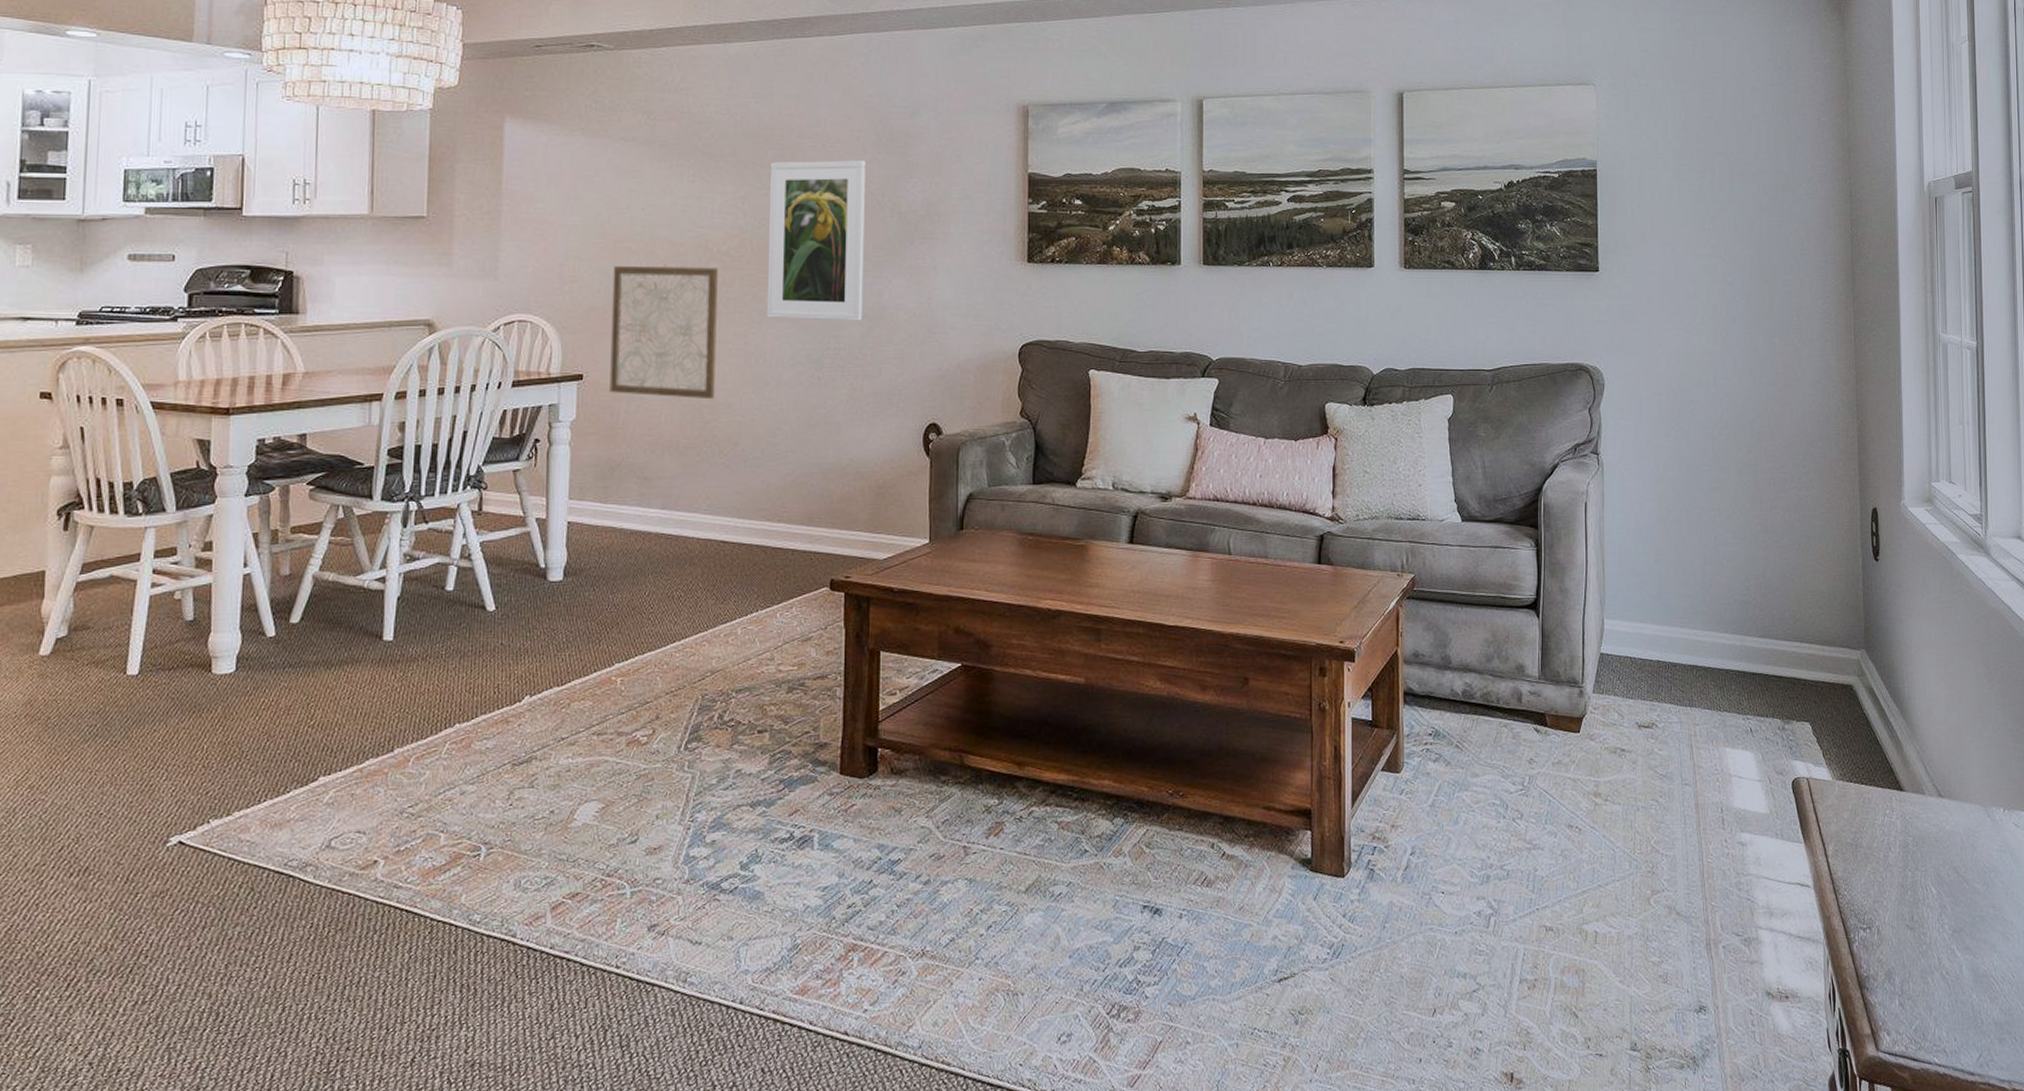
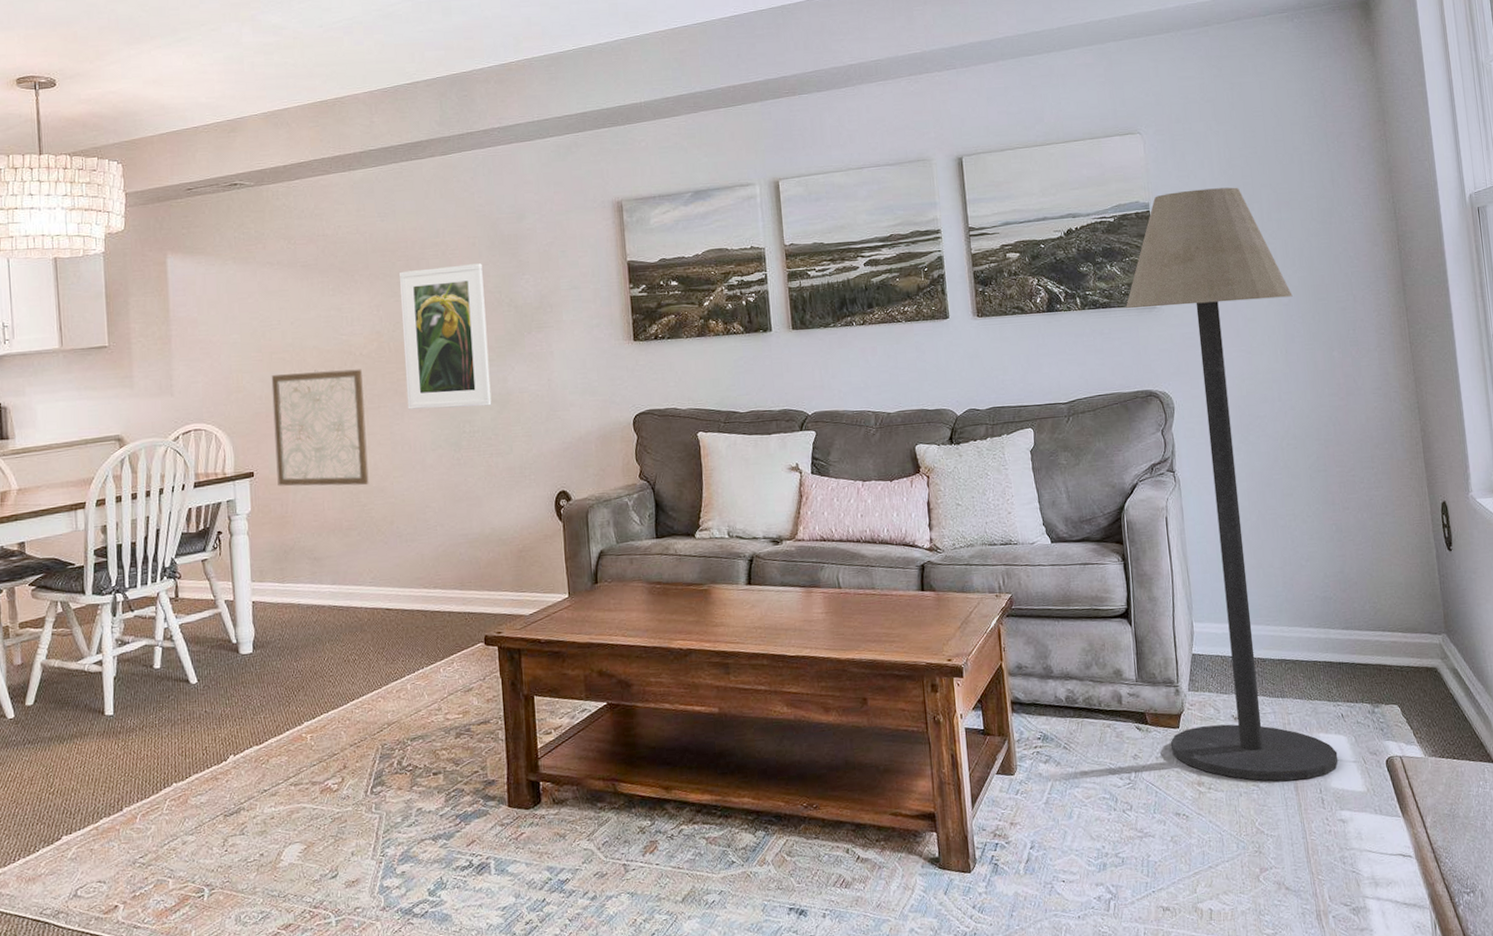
floor lamp: none [1563,151,1743,798] -> present [1126,187,1338,782]

